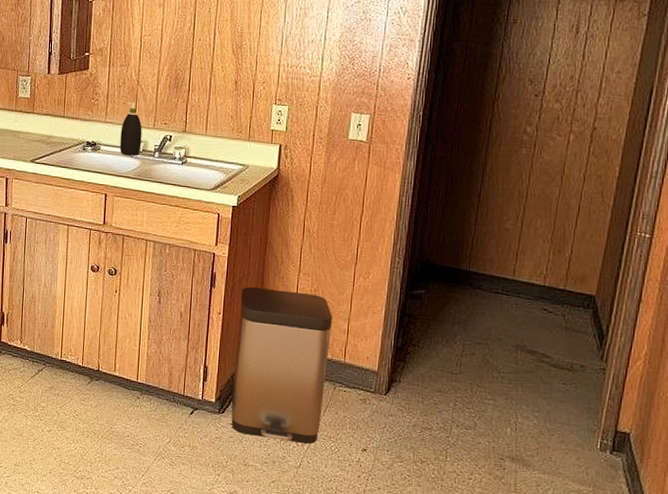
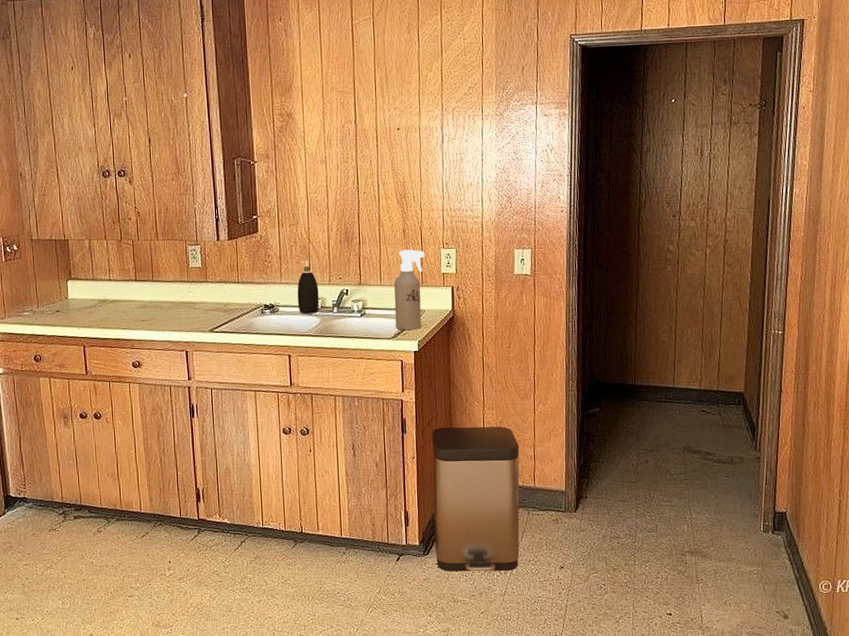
spray bottle: none [216,101,255,185] -> present [394,249,425,331]

